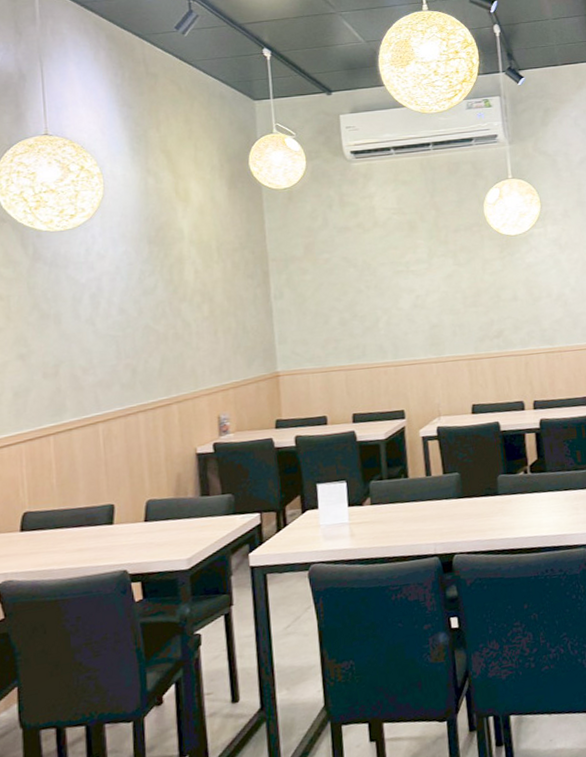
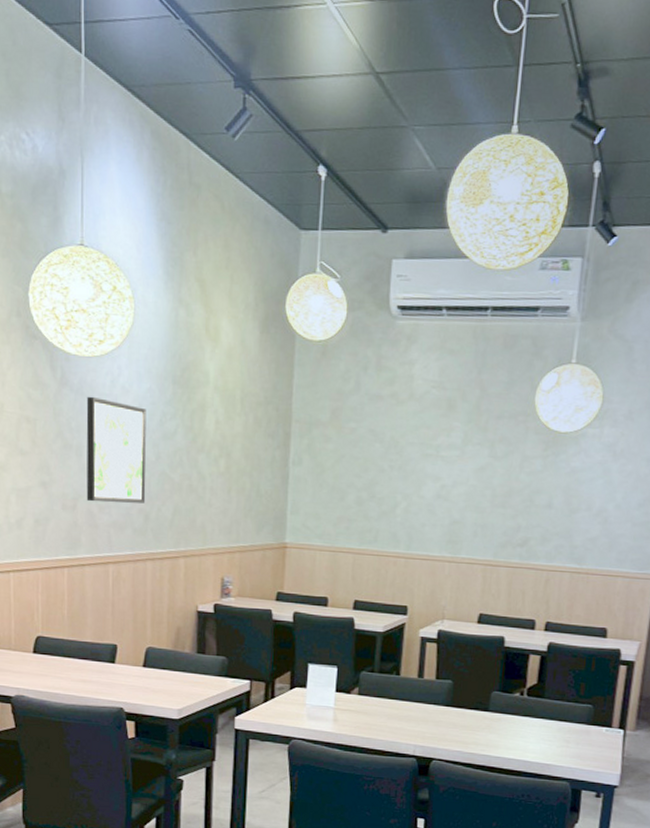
wall art: none [61,266,131,366] -> present [86,396,146,503]

